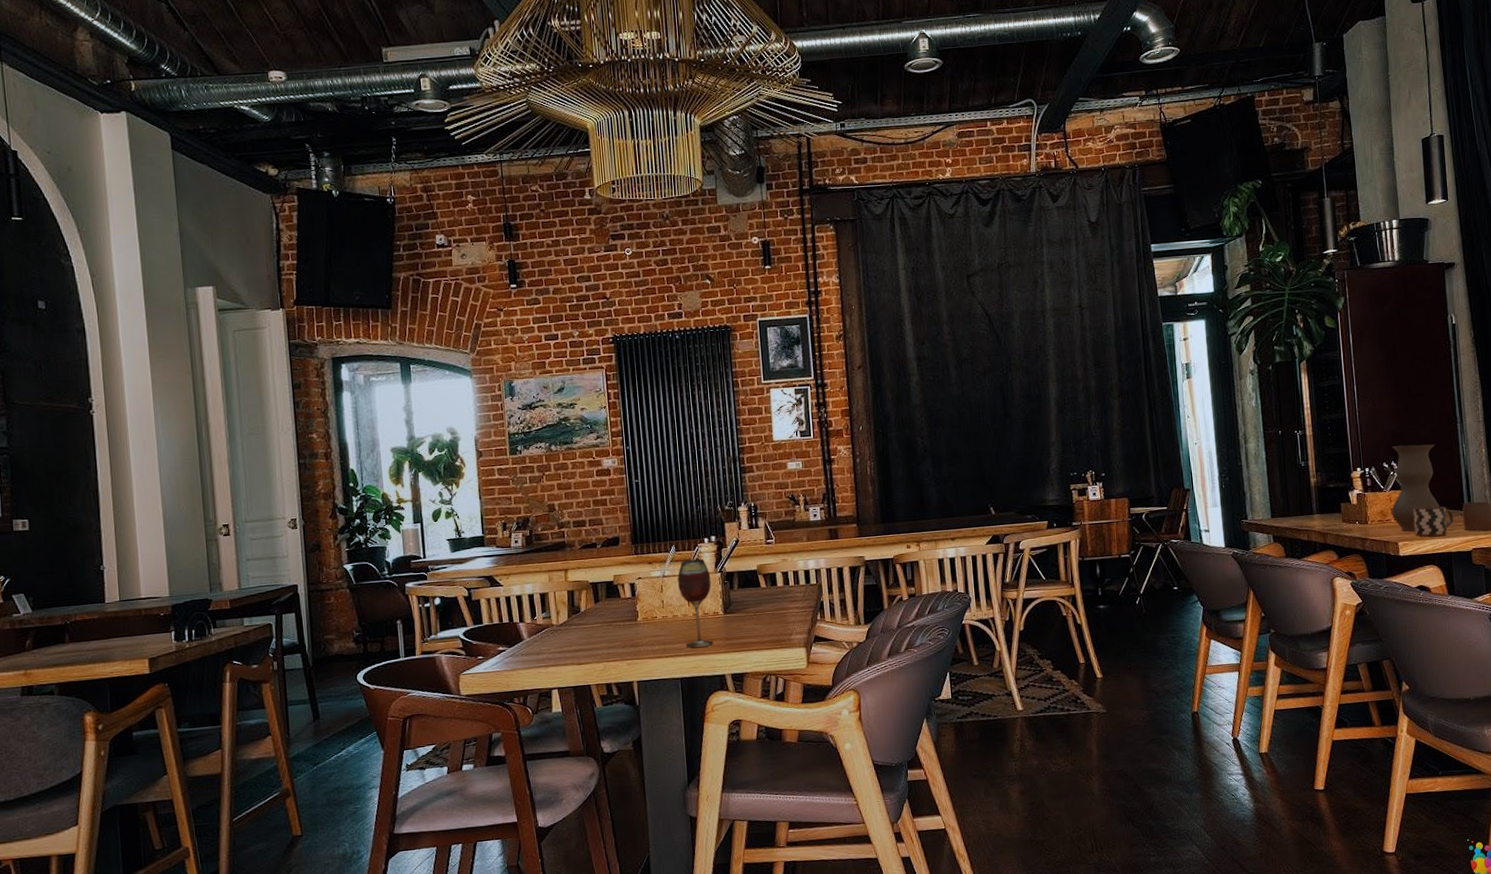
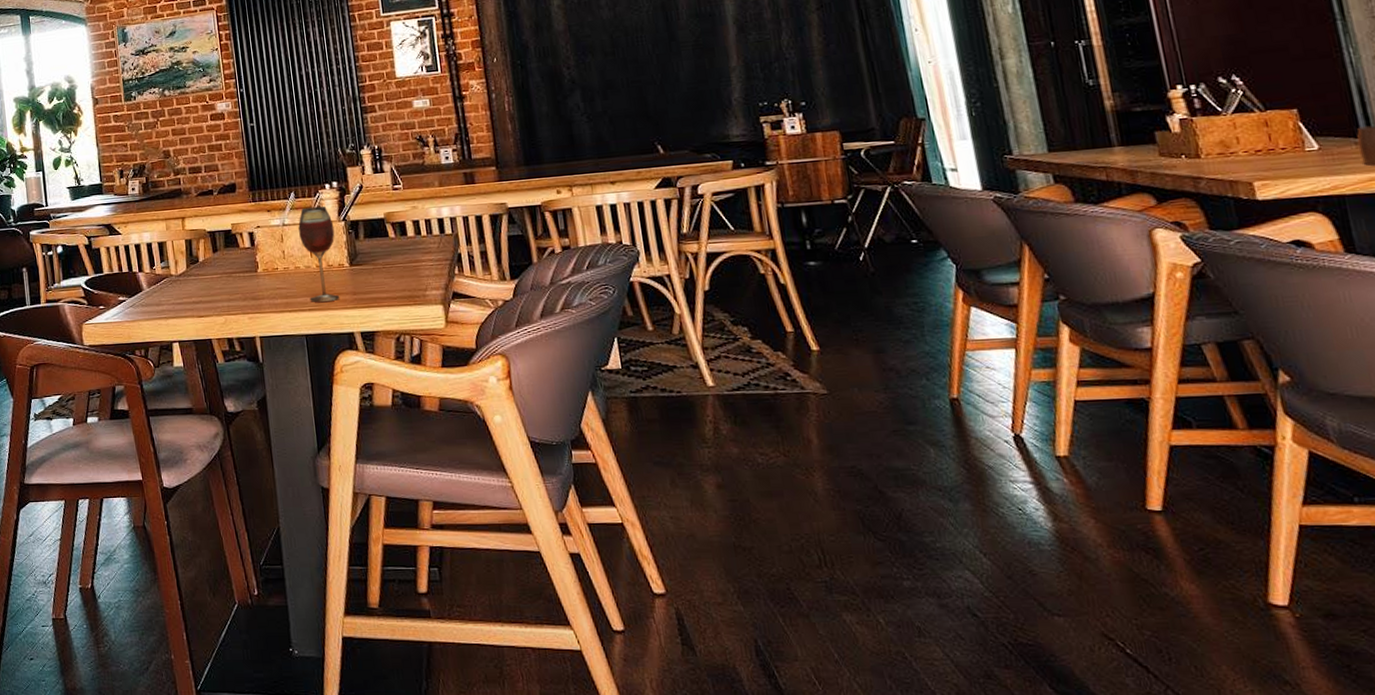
vase: present [1391,444,1440,532] -> none [1231,50,1318,168]
cup: present [1413,506,1454,537] -> none [1274,132,1345,175]

